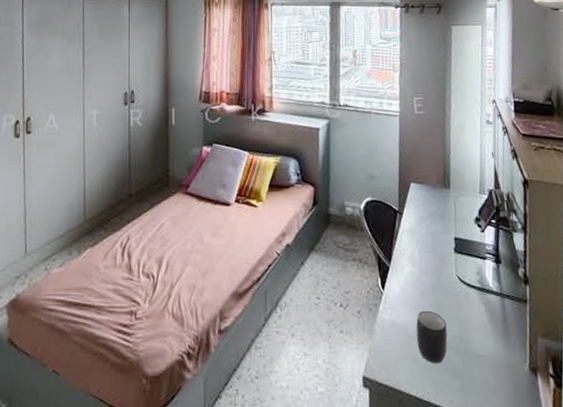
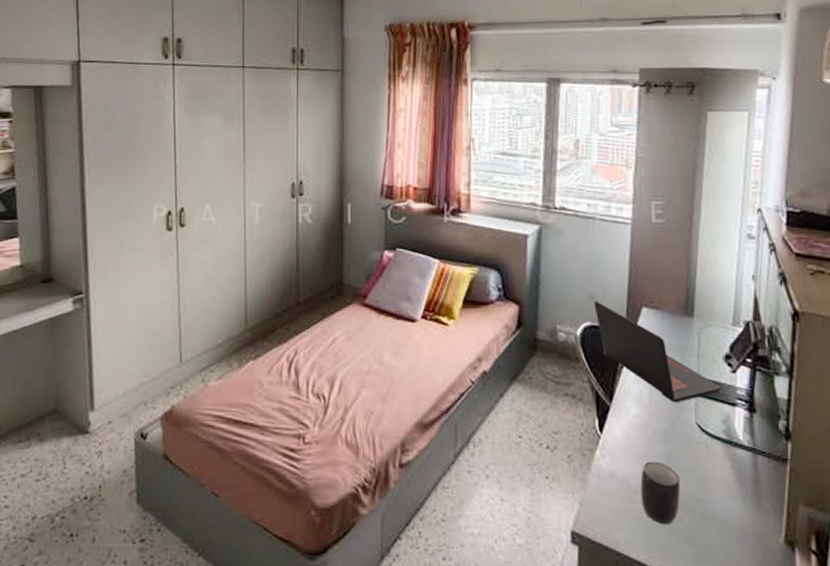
laptop: none [373,179,474,261] -> present [594,301,721,403]

